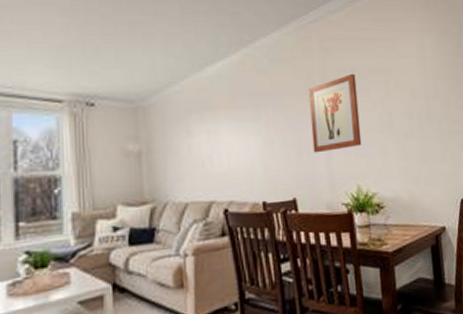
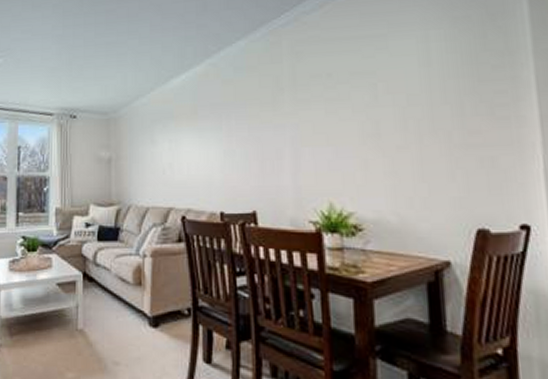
wall art: present [308,73,362,153] -> none [275,77,337,165]

